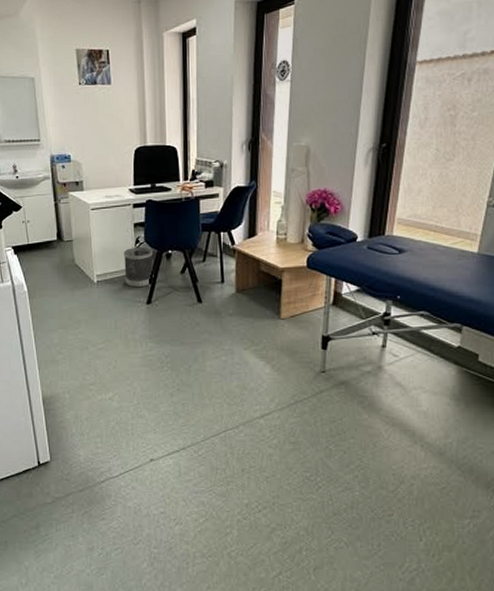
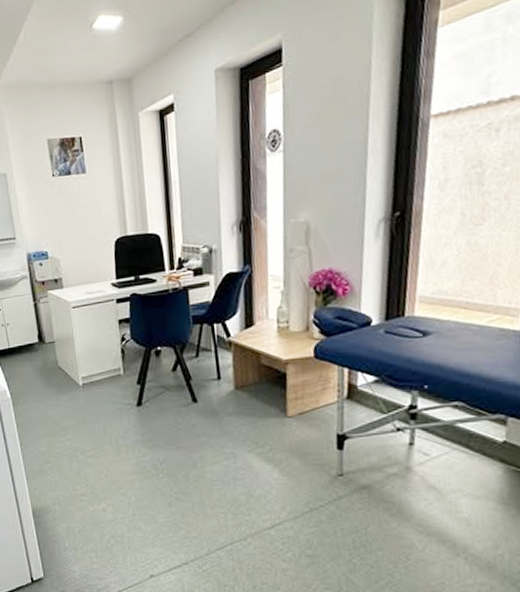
wastebasket: present [123,246,154,288] -> none [108,344,143,389]

